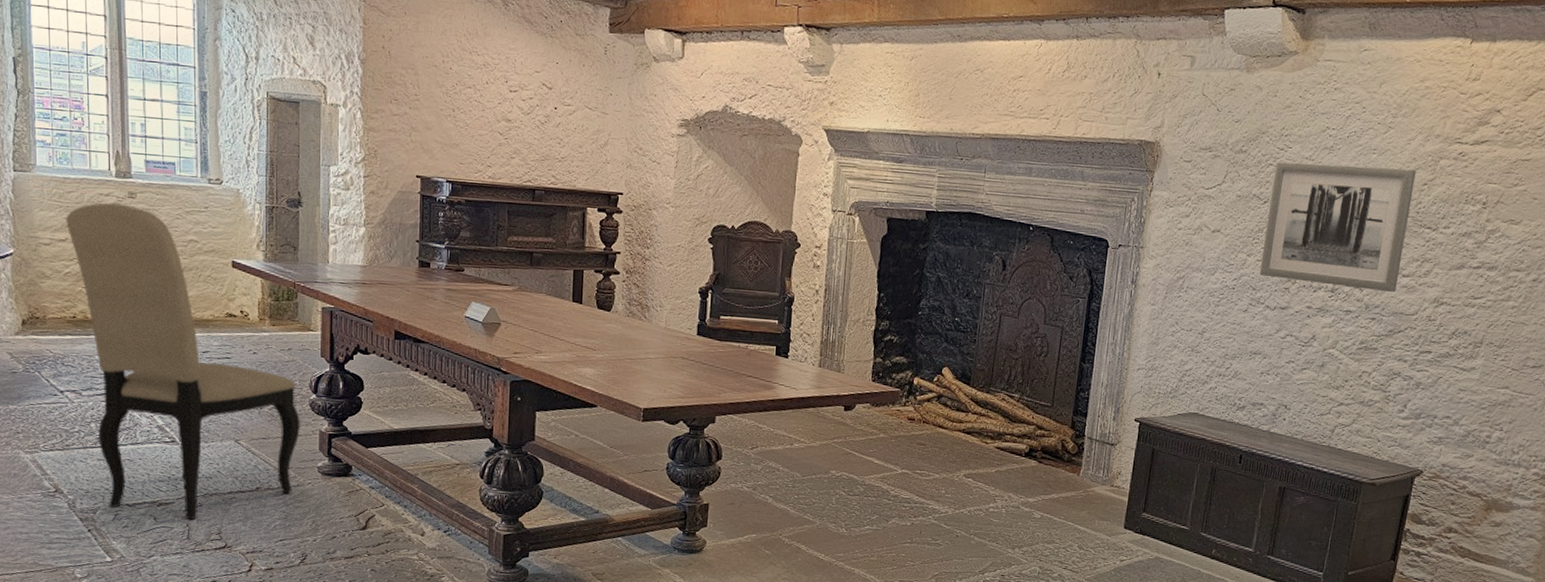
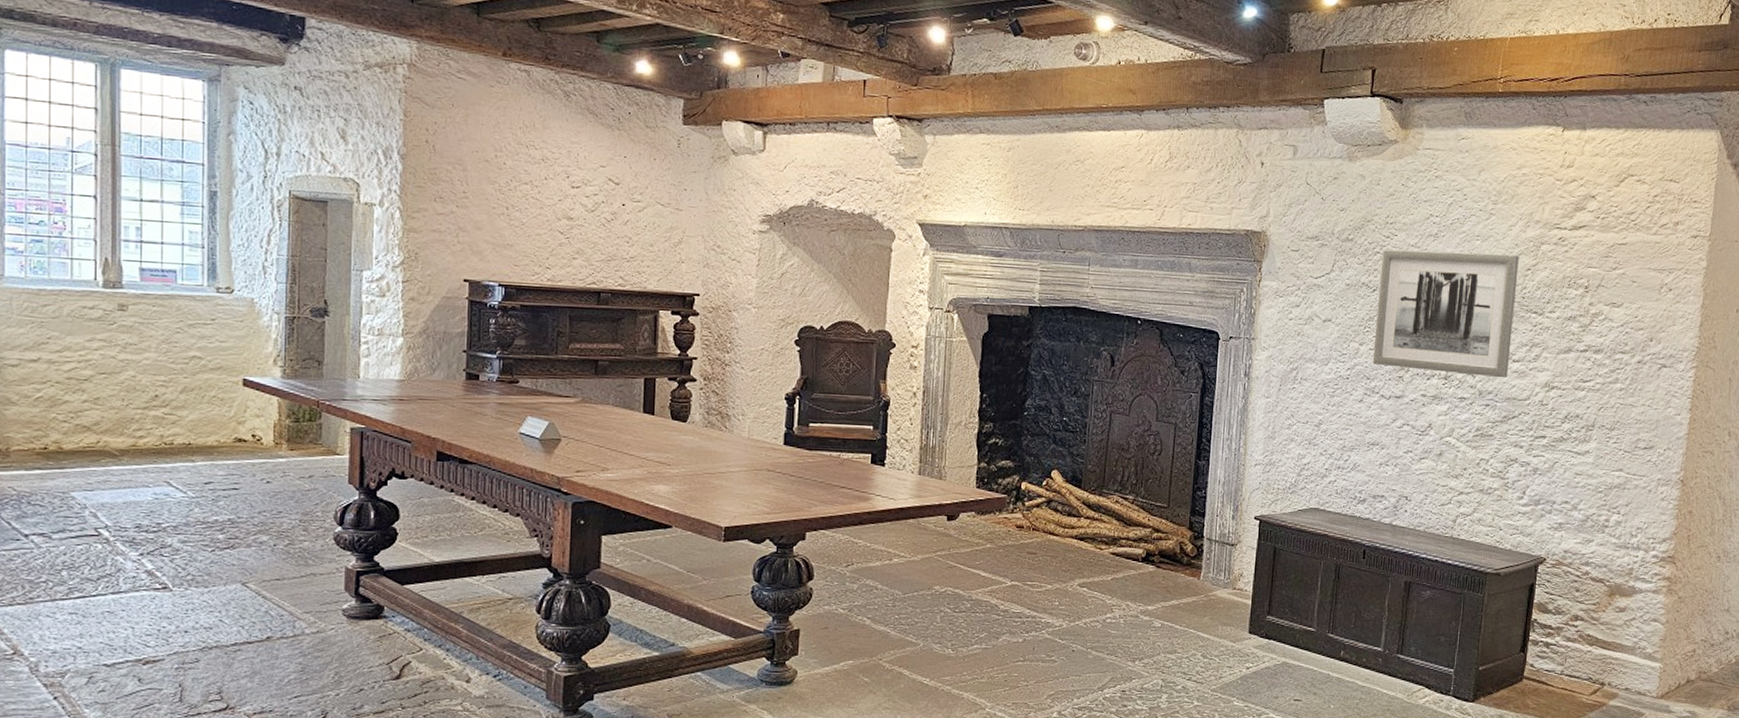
dining chair: present [66,203,300,520] -> none [39,317,322,679]

